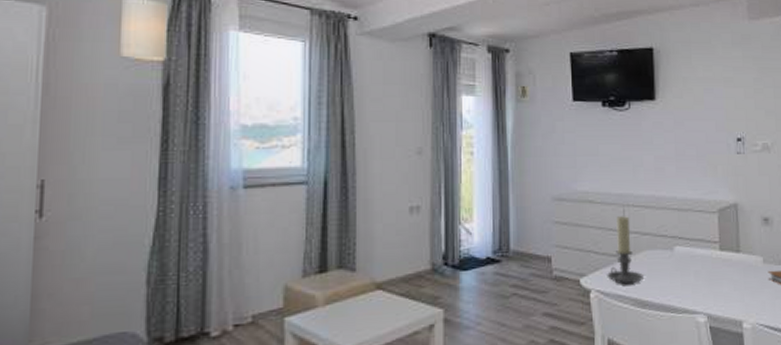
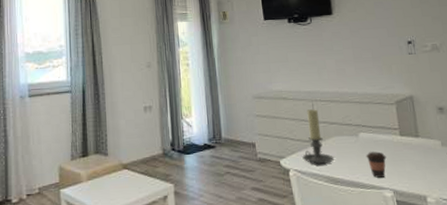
coffee cup: none [680,269,703,300] -> present [366,151,387,178]

